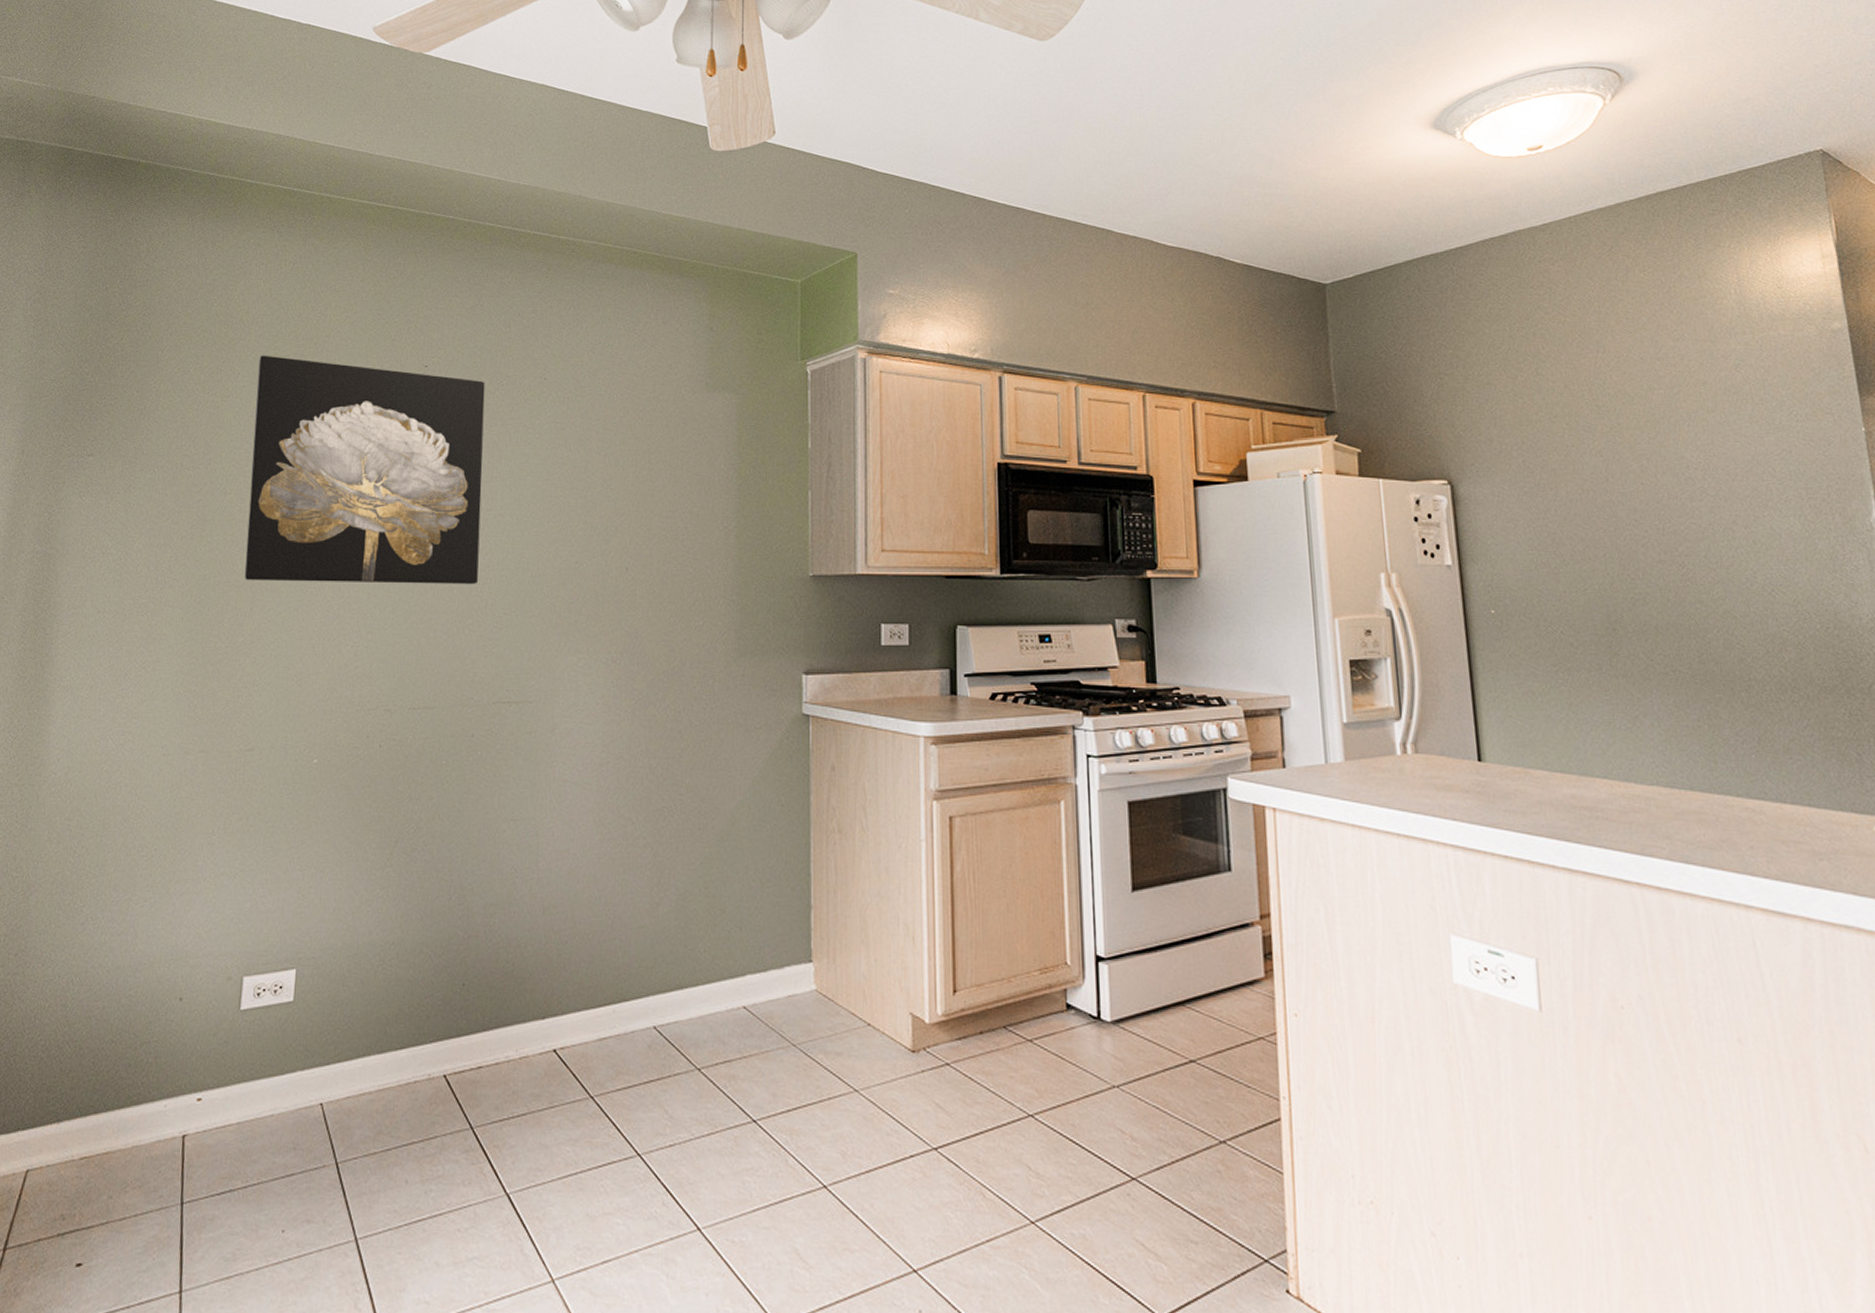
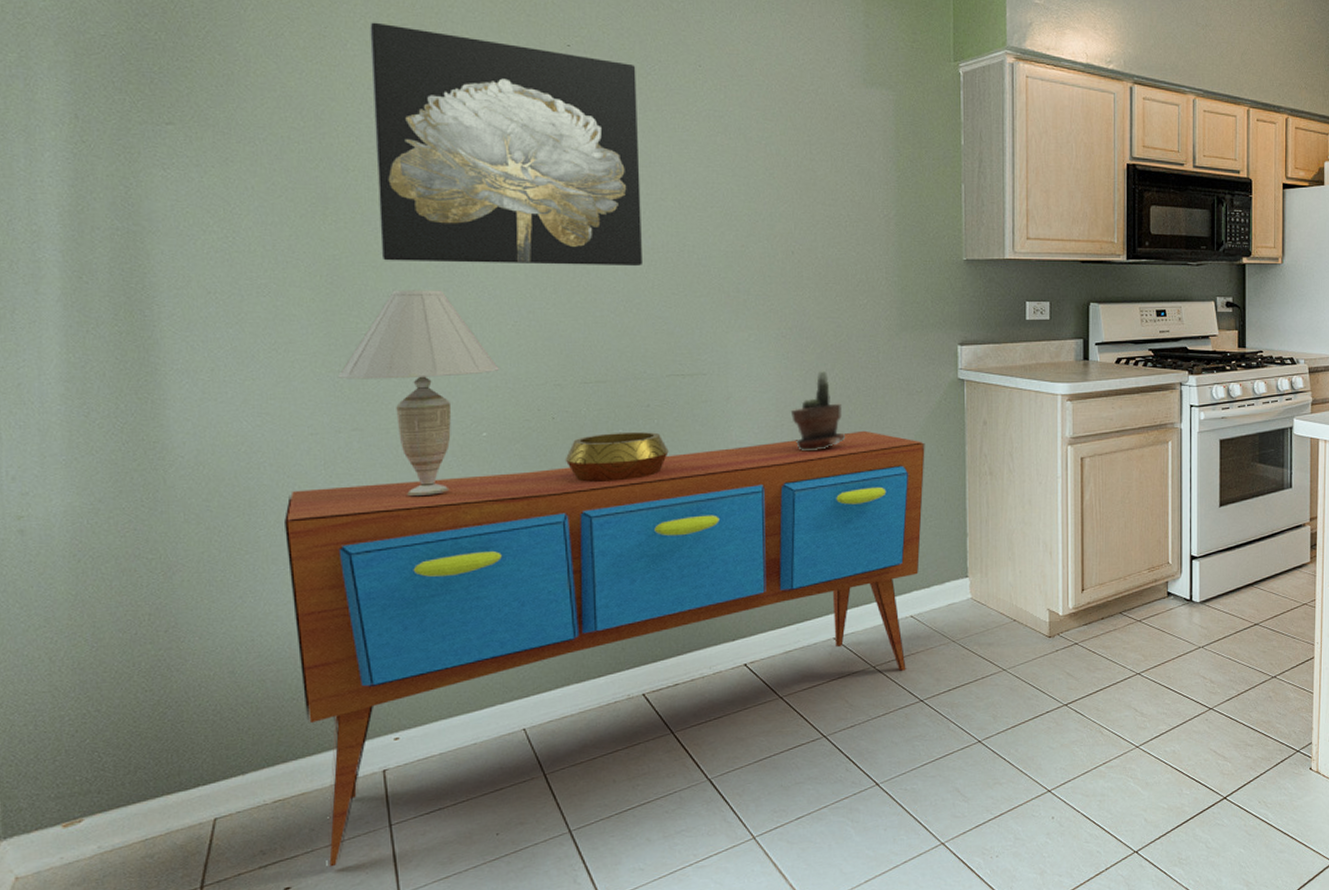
sideboard: none [120,772,764,1246] -> present [284,430,925,867]
table lamp: none [193,609,335,825] -> present [338,290,499,496]
decorative bowl: none [387,763,490,819] -> present [565,431,669,482]
potted plant: none [617,700,676,793] -> present [790,370,846,450]

